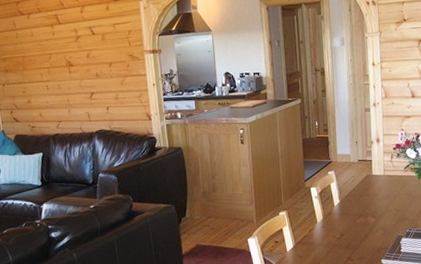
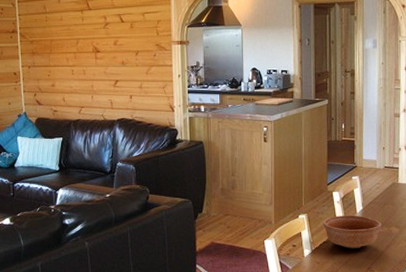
bowl: none [303,208,359,241] -> present [323,215,382,249]

